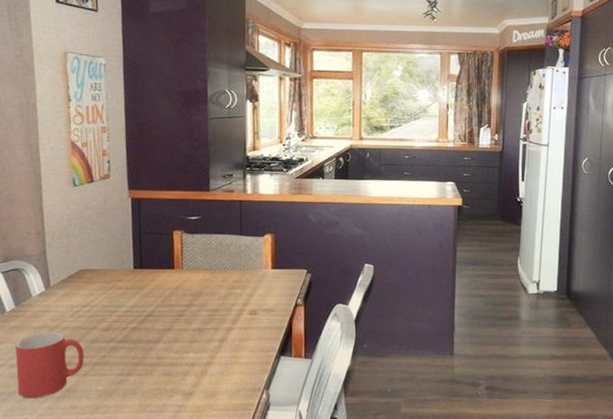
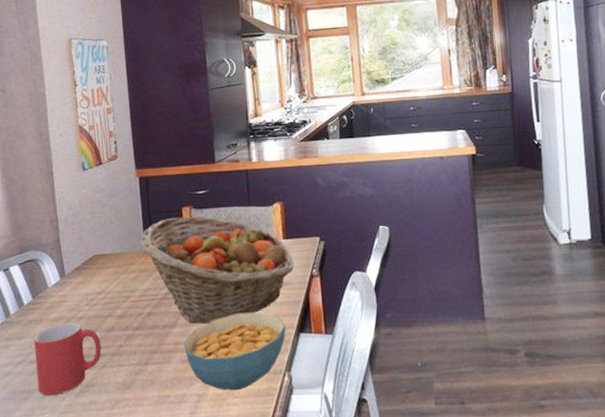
fruit basket: none [130,240,281,341] -> present [141,216,294,324]
cereal bowl: none [167,334,267,404] -> present [184,311,286,391]

